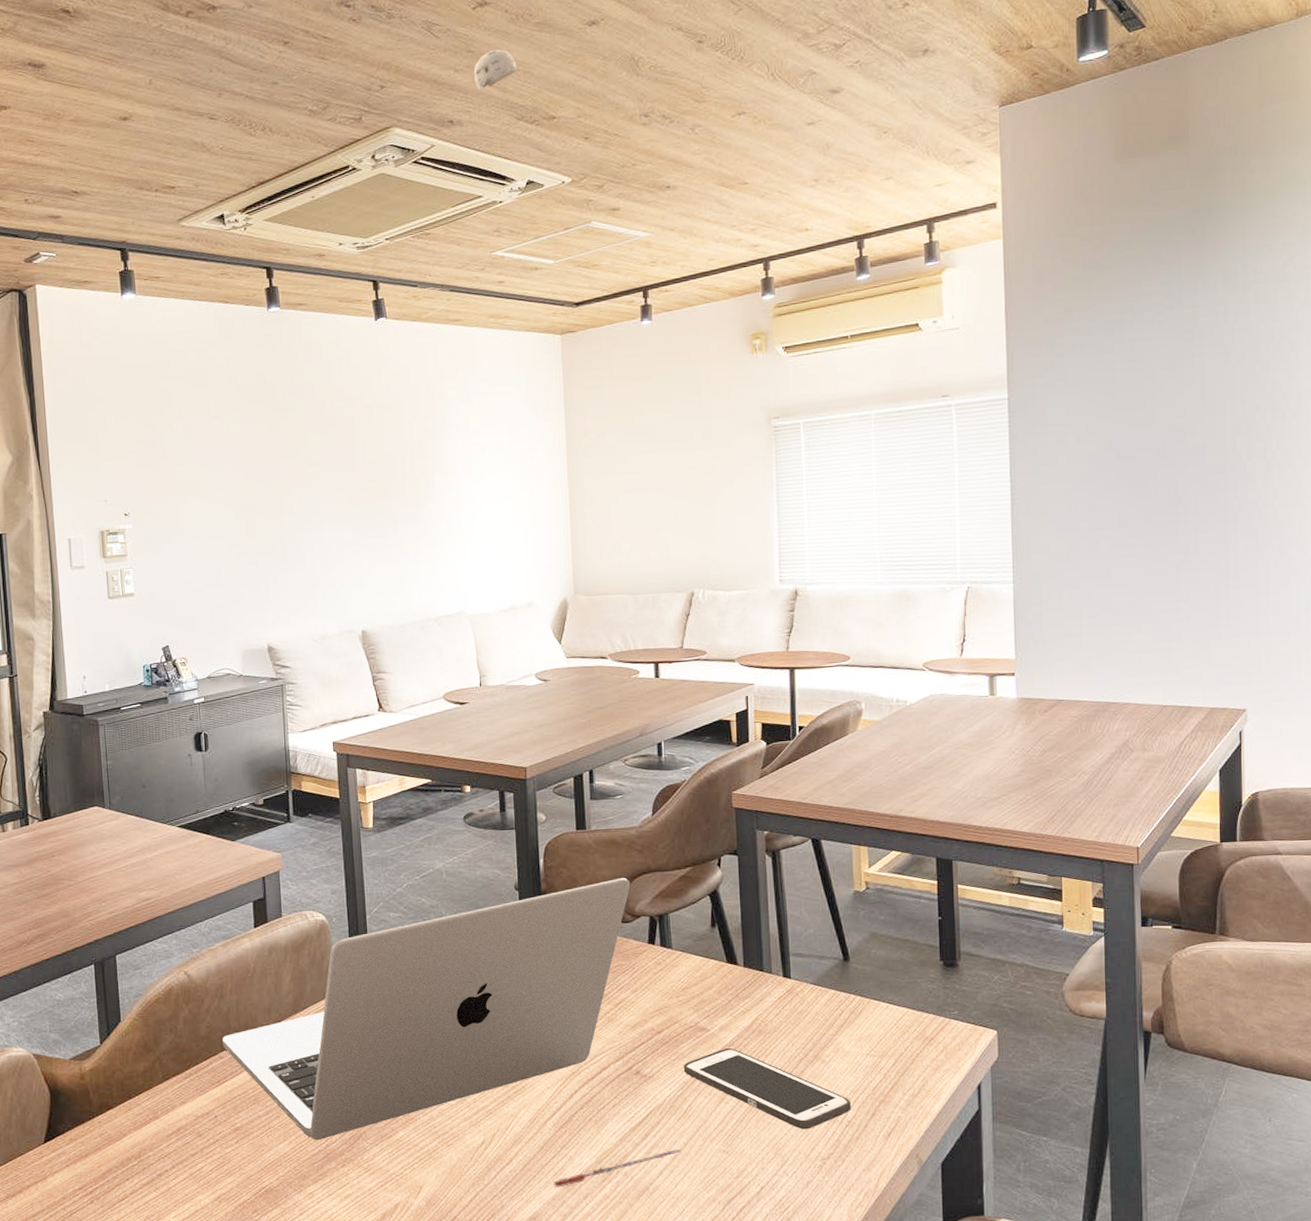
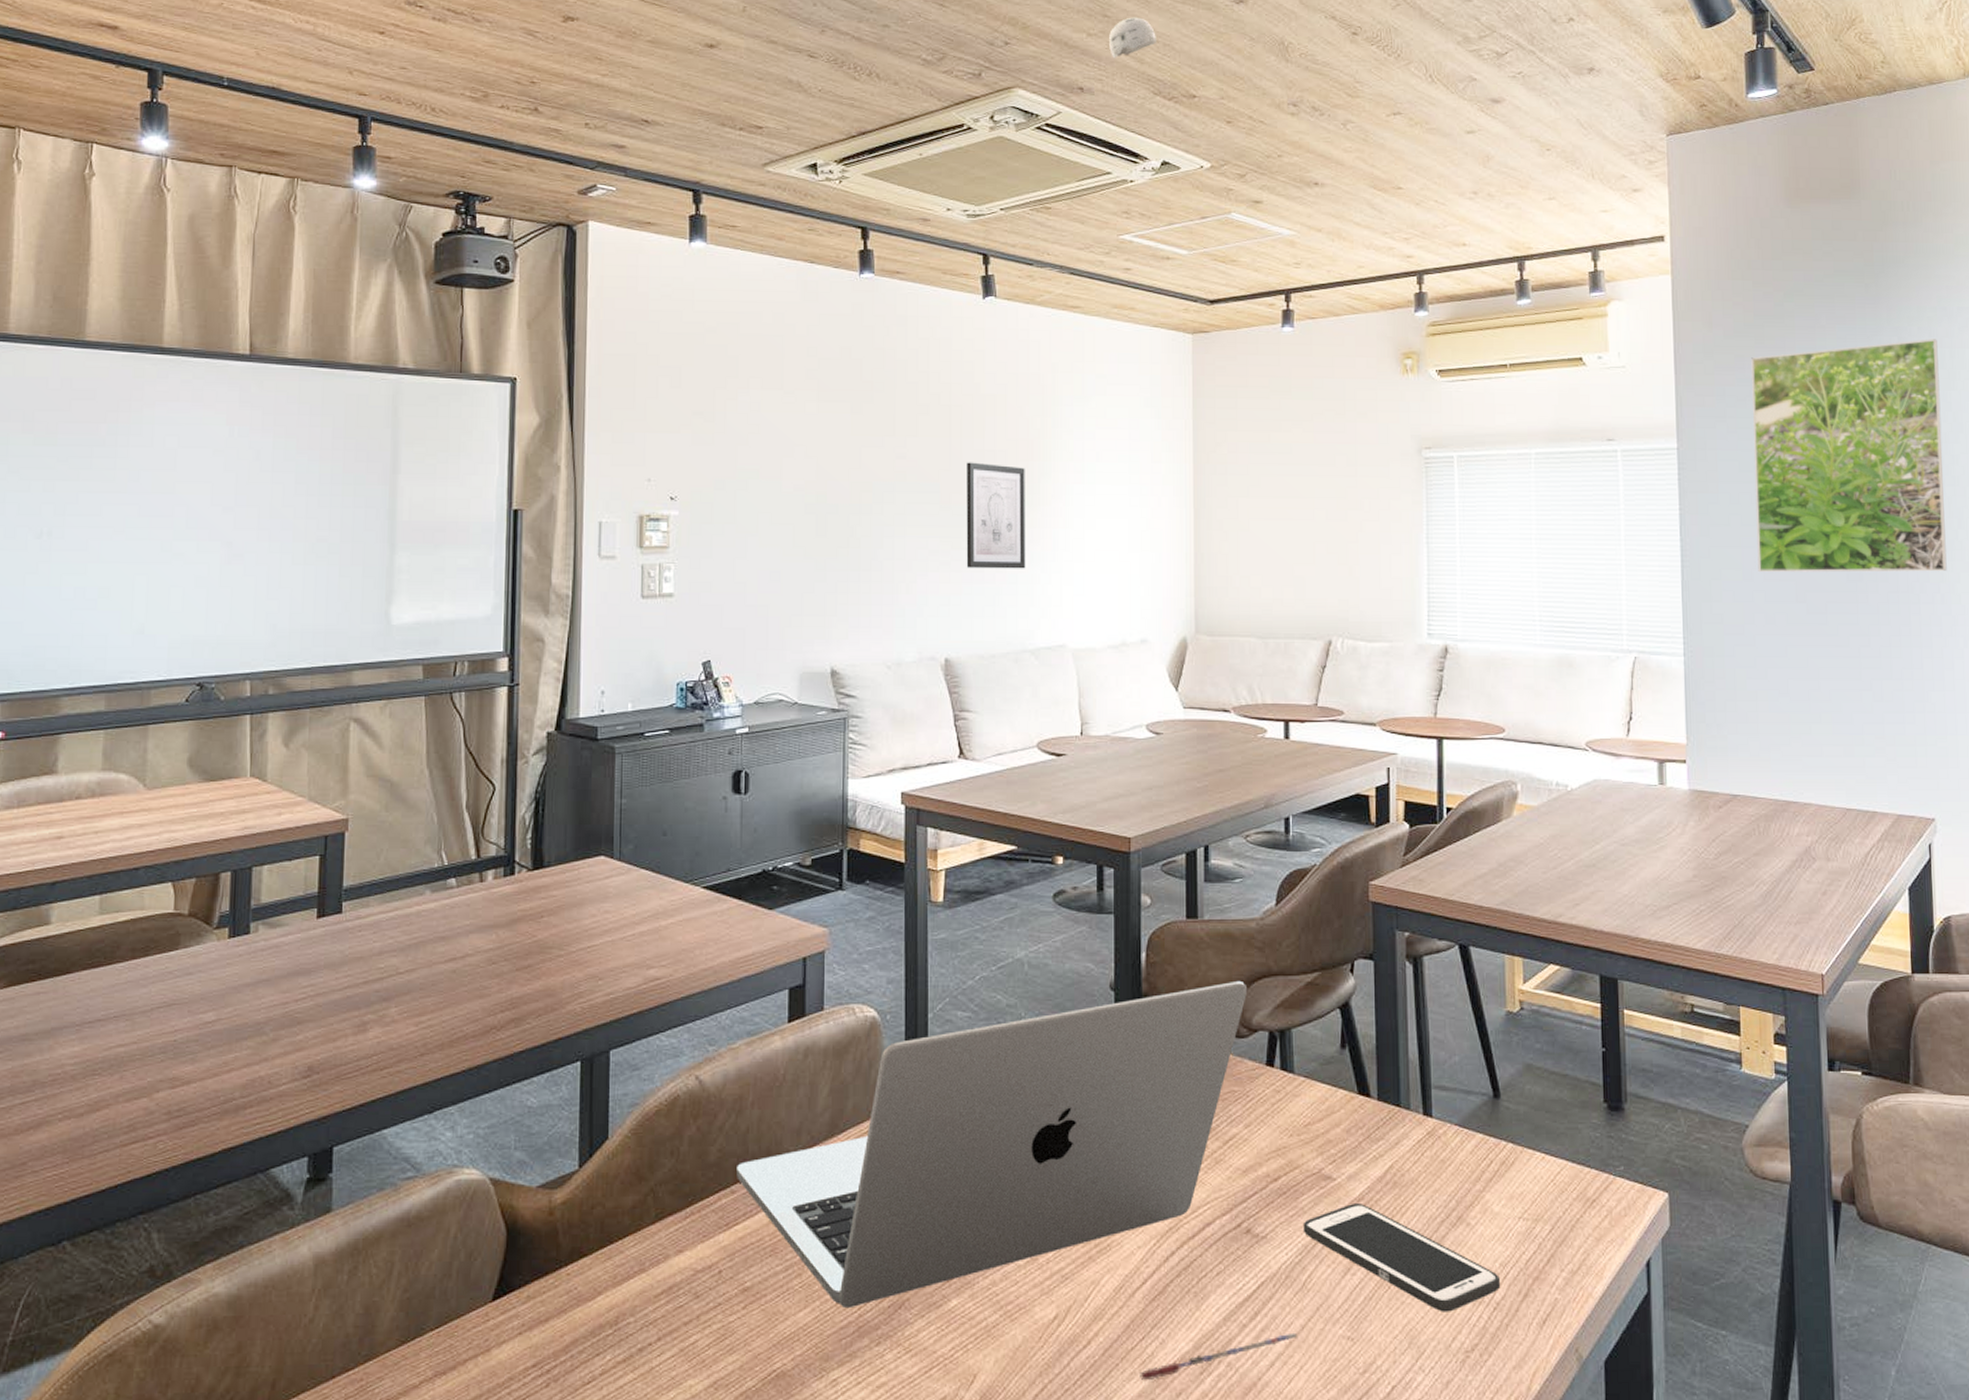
wall art: none [370,463,426,554] -> present [966,462,1026,569]
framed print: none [1079,275,1265,503] -> present [1751,339,1947,572]

